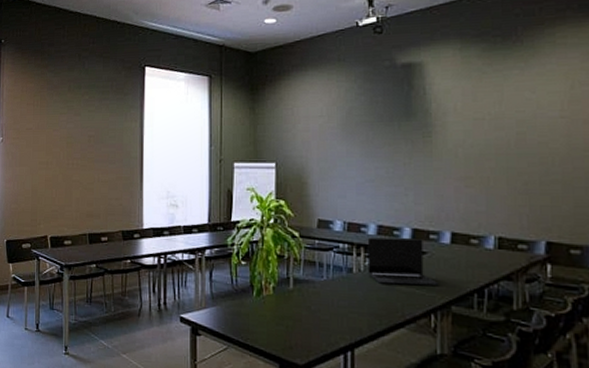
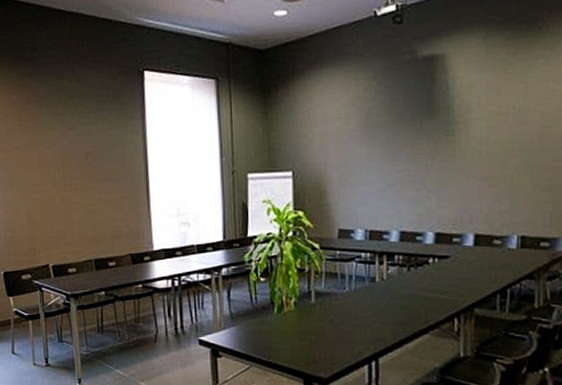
laptop: present [367,237,439,285] -> none [390,243,462,291]

